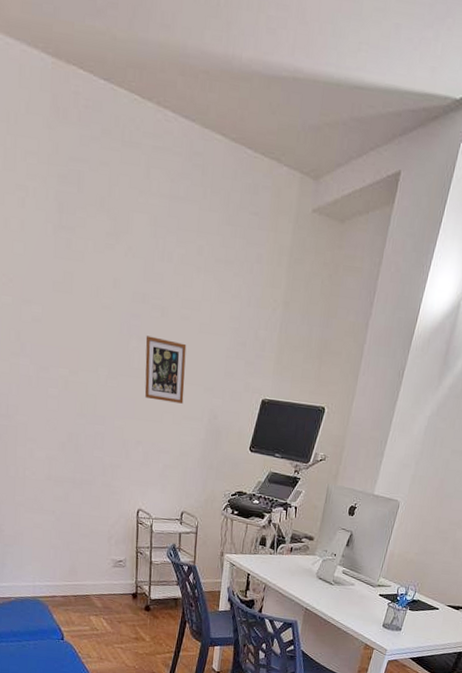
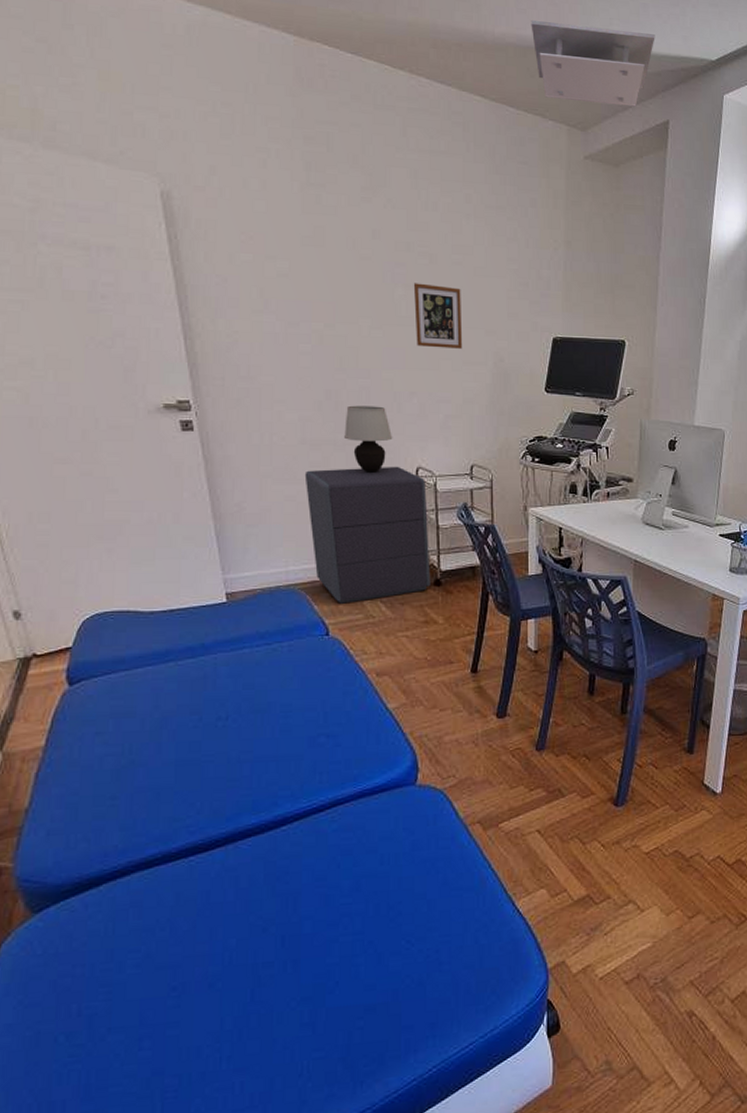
filing cabinet: none [49,503,144,617] -> present [304,466,431,604]
table lamp: none [82,448,121,511] -> present [344,405,393,472]
ceiling light: none [278,43,403,154] -> present [531,20,655,107]

